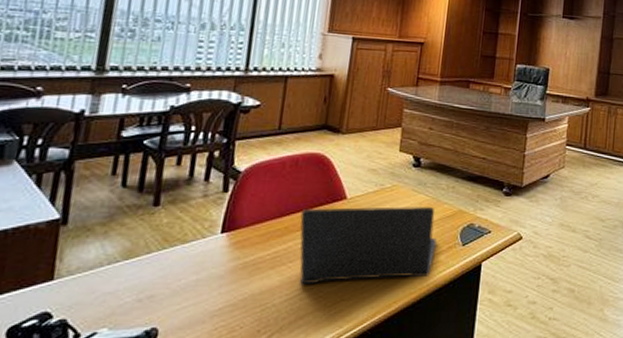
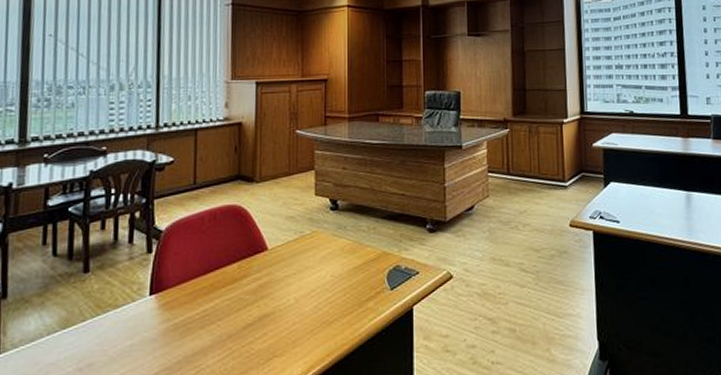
laptop: present [299,207,437,285] -> none [224,251,363,343]

